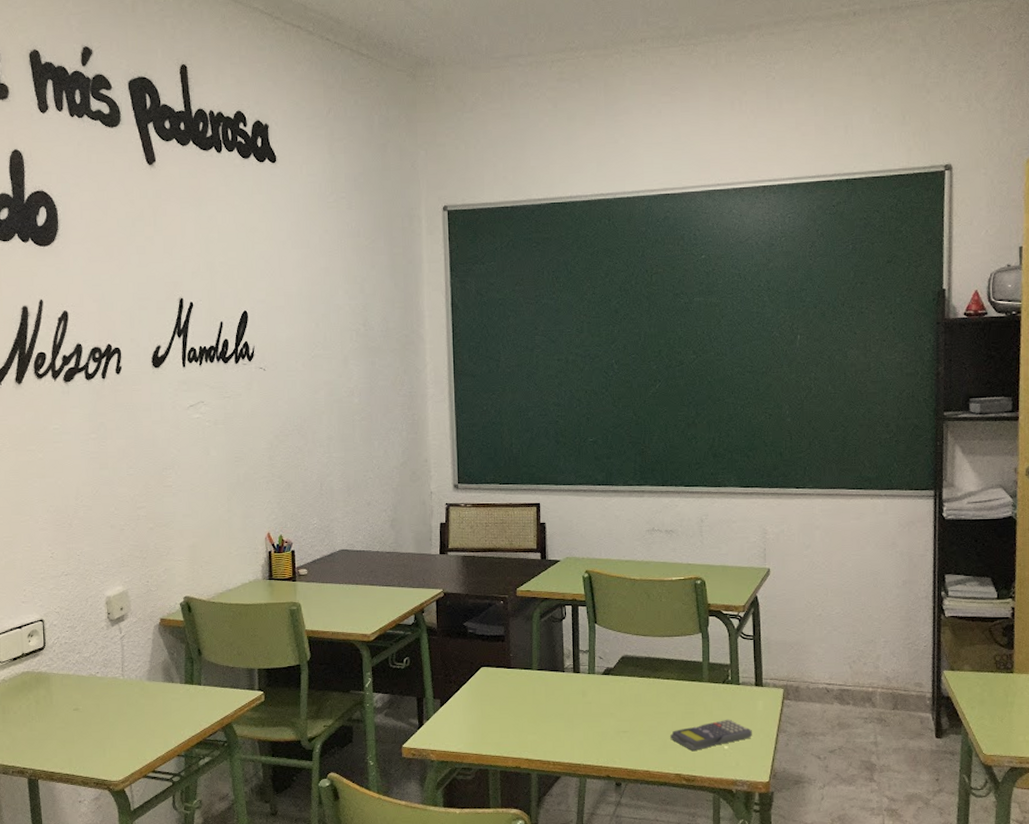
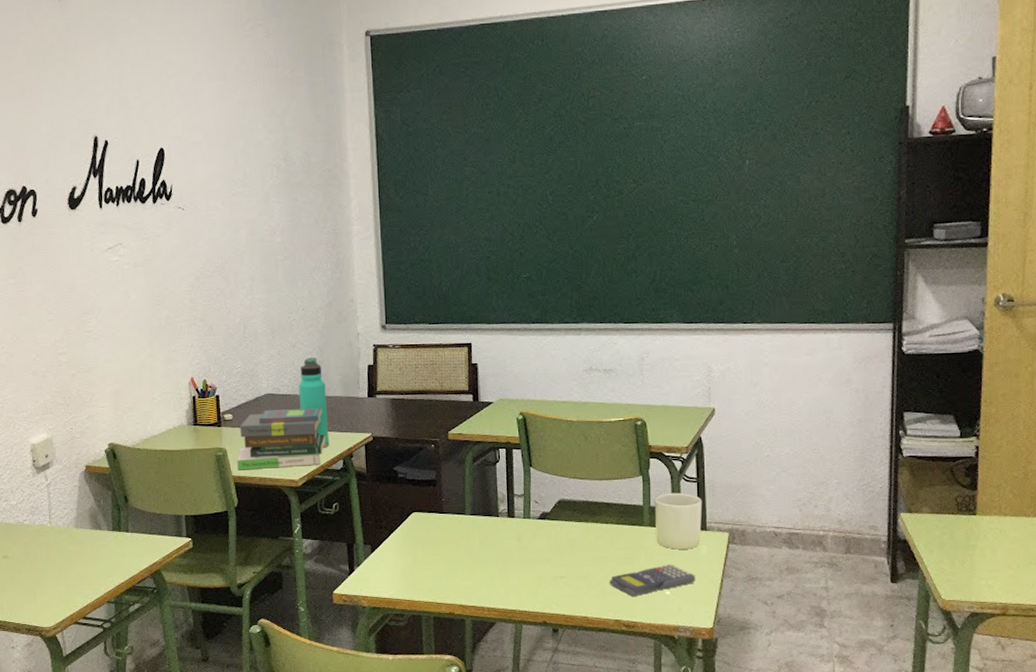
books: none [311,563,398,625] -> present [237,407,326,470]
thermos bottle: none [372,515,402,602] -> present [298,358,330,447]
mug: none [713,649,759,705] -> present [654,492,703,549]

